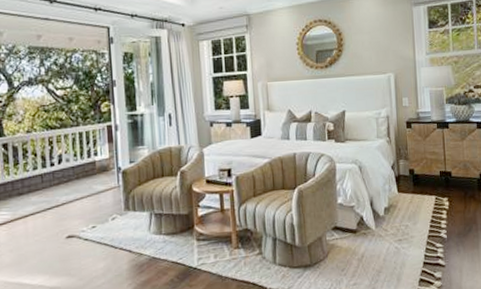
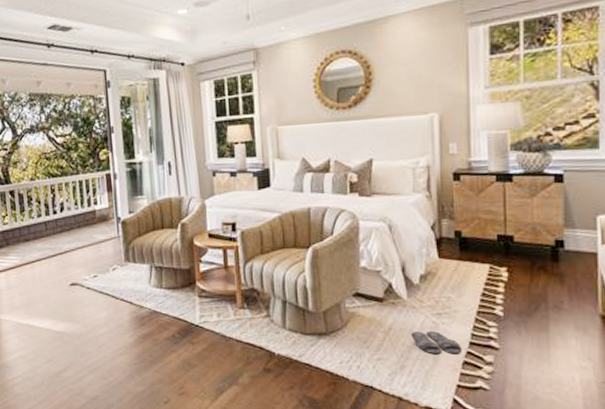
slippers: none [380,255,417,276] -> present [412,331,461,355]

